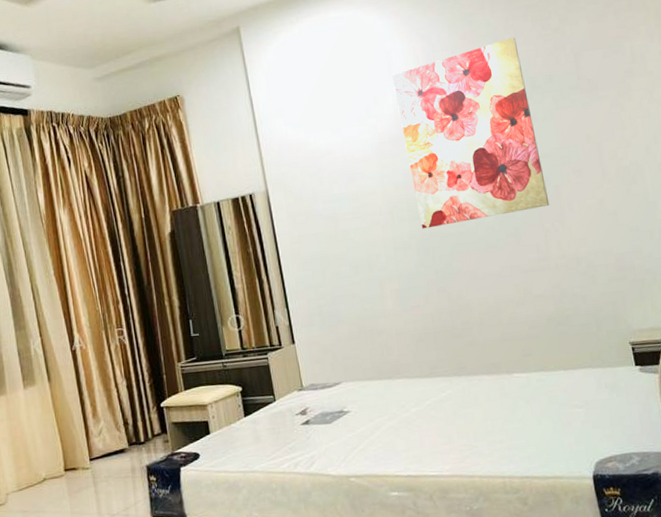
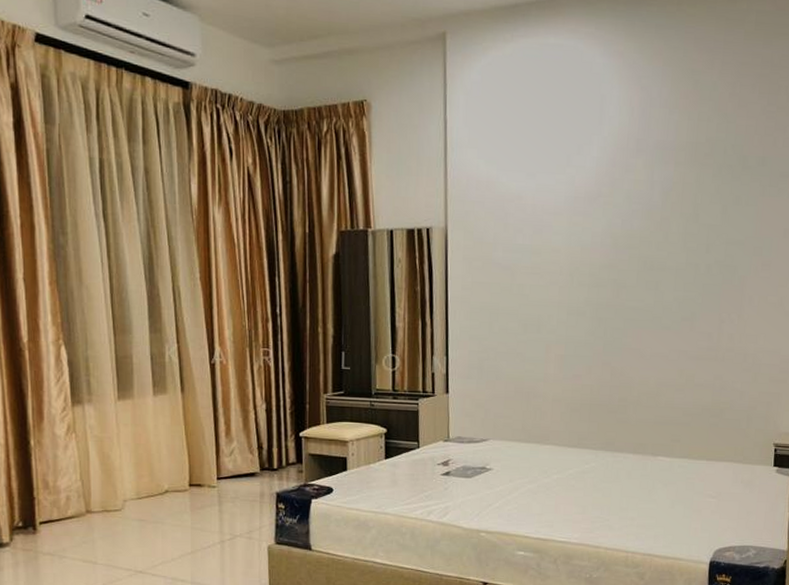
wall art: present [392,37,550,229] -> none [599,107,739,298]

